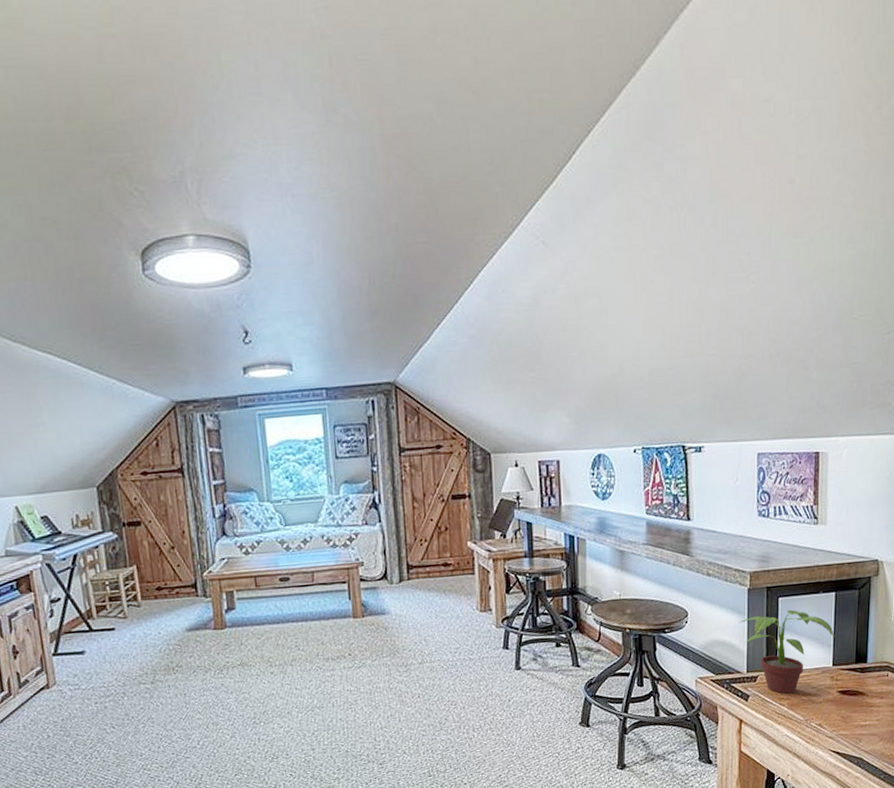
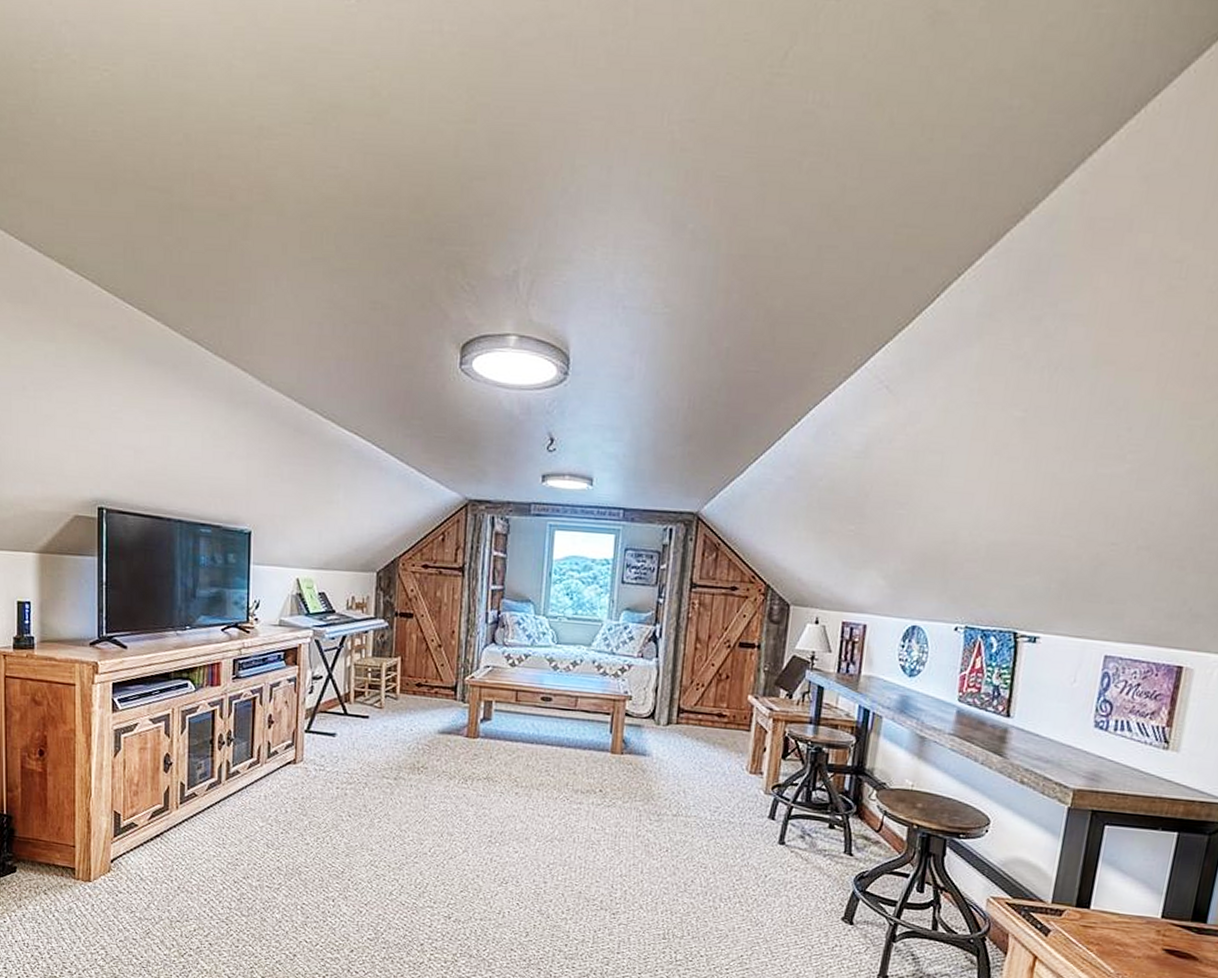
potted plant: present [739,609,835,694] -> none [1051,841,1170,939]

